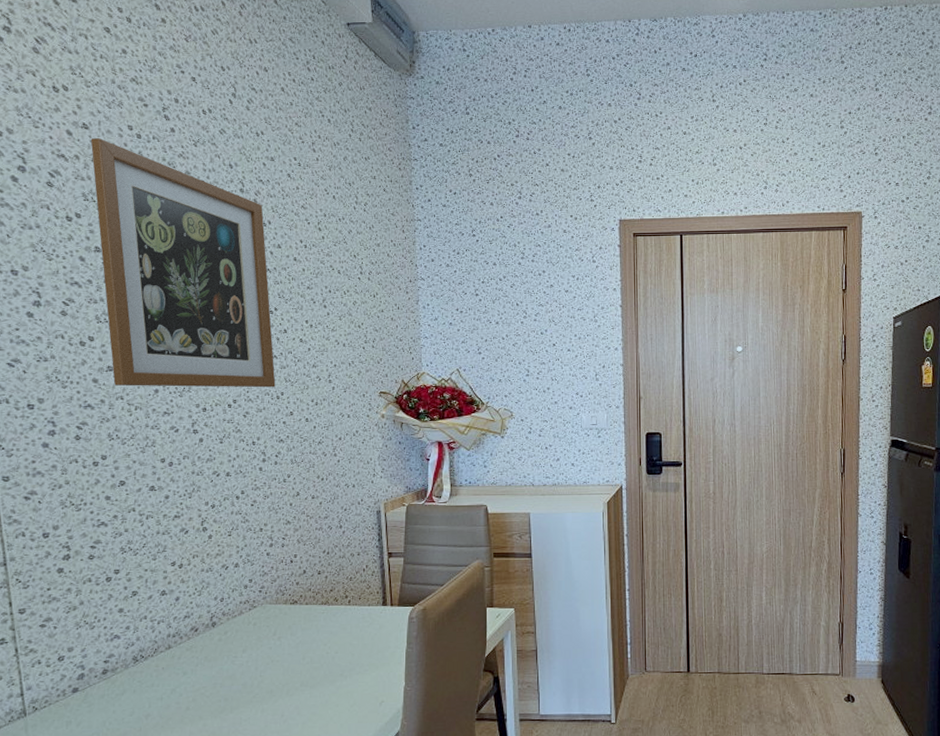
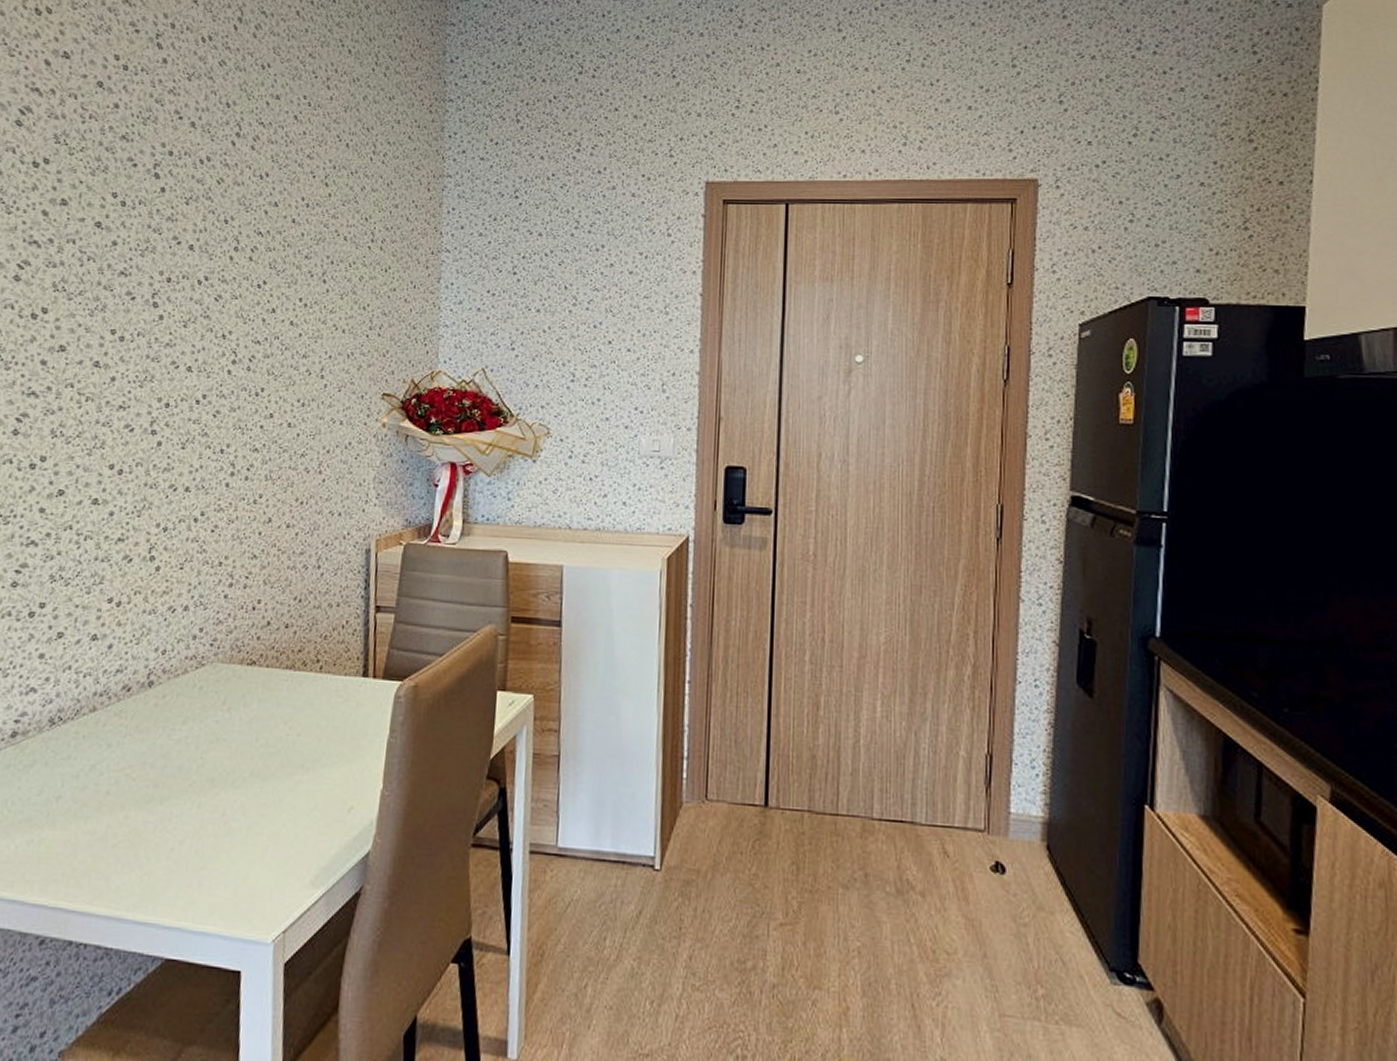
wall art: present [90,138,276,388] -> none [64,69,261,382]

